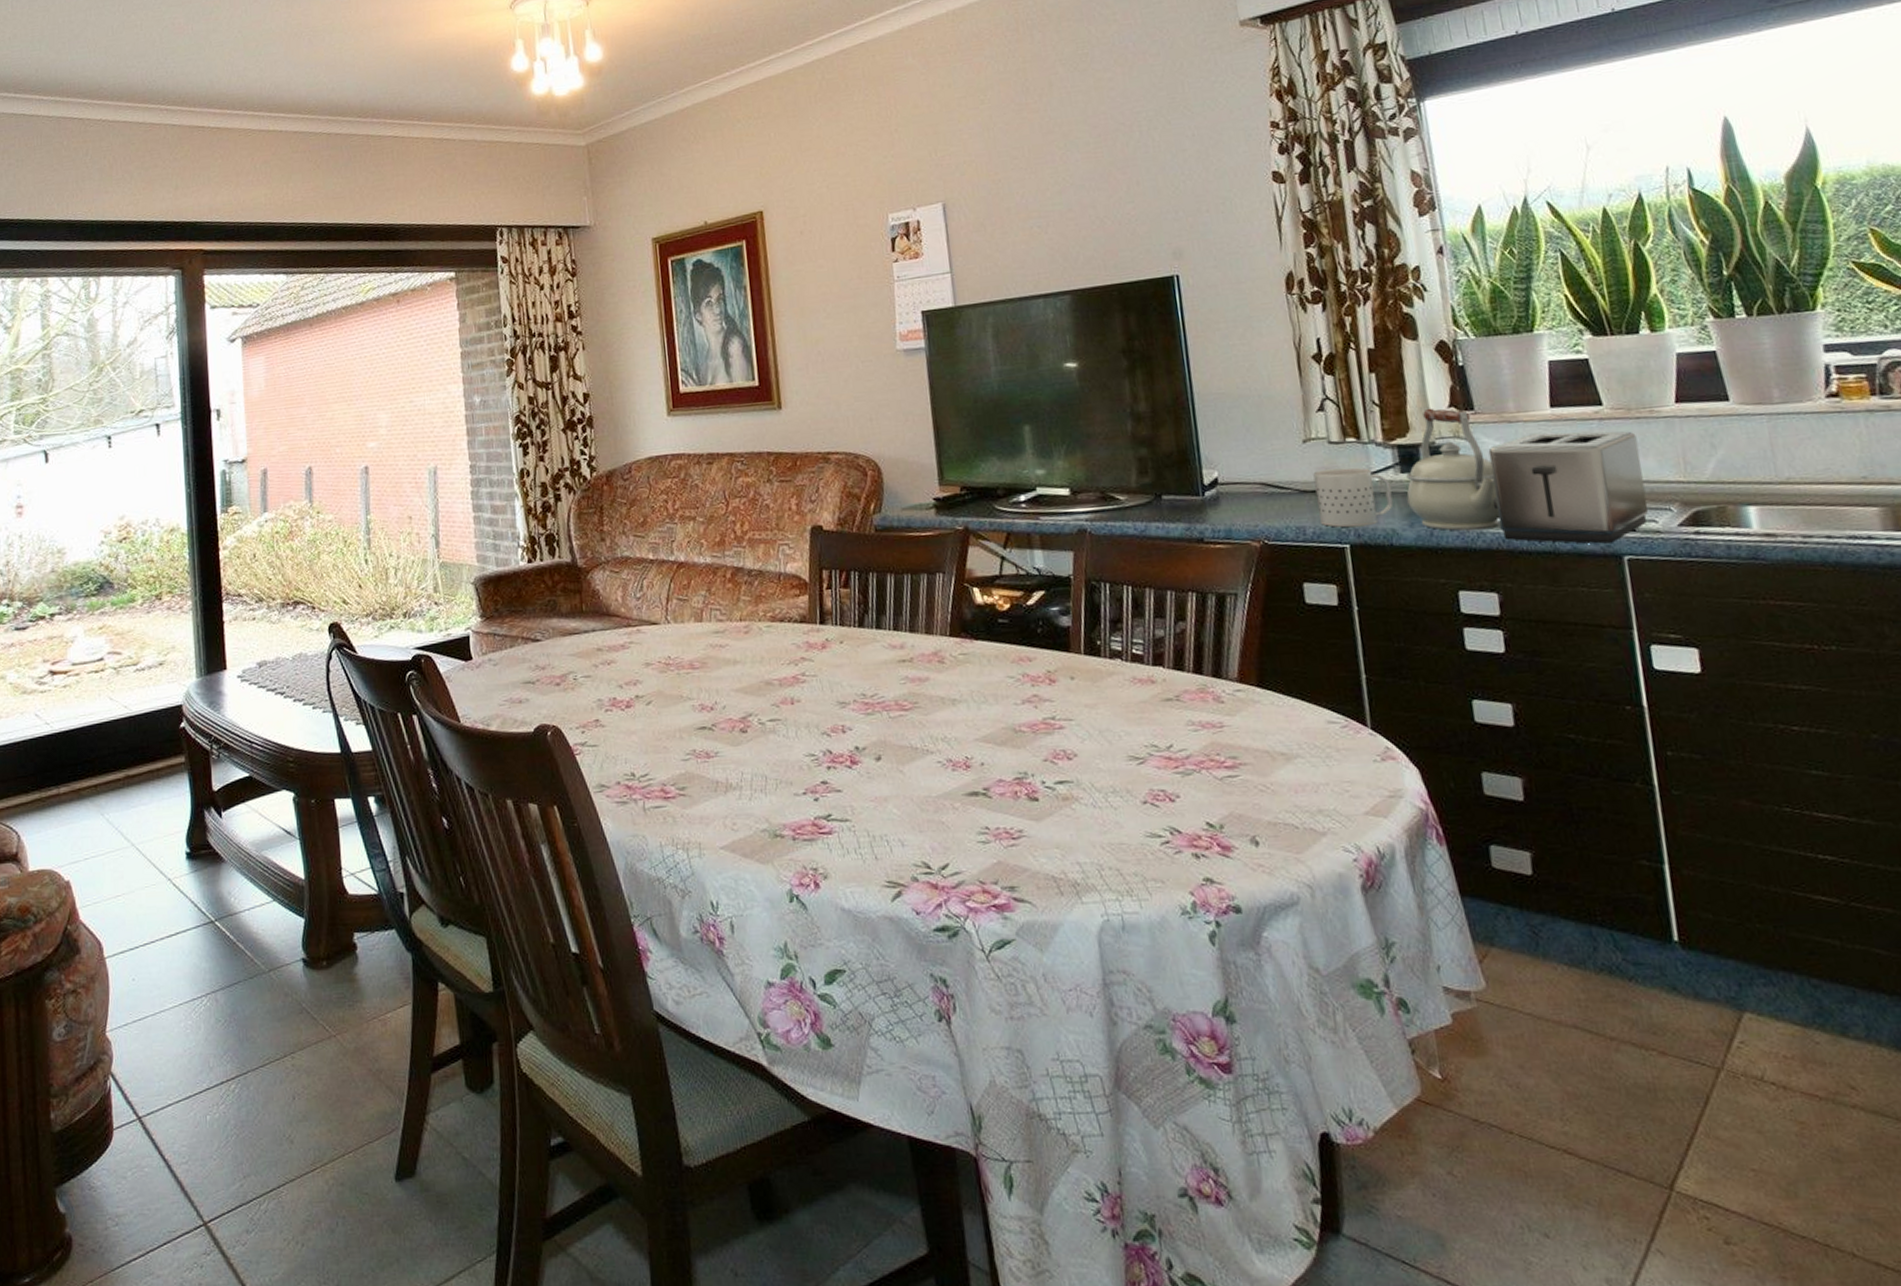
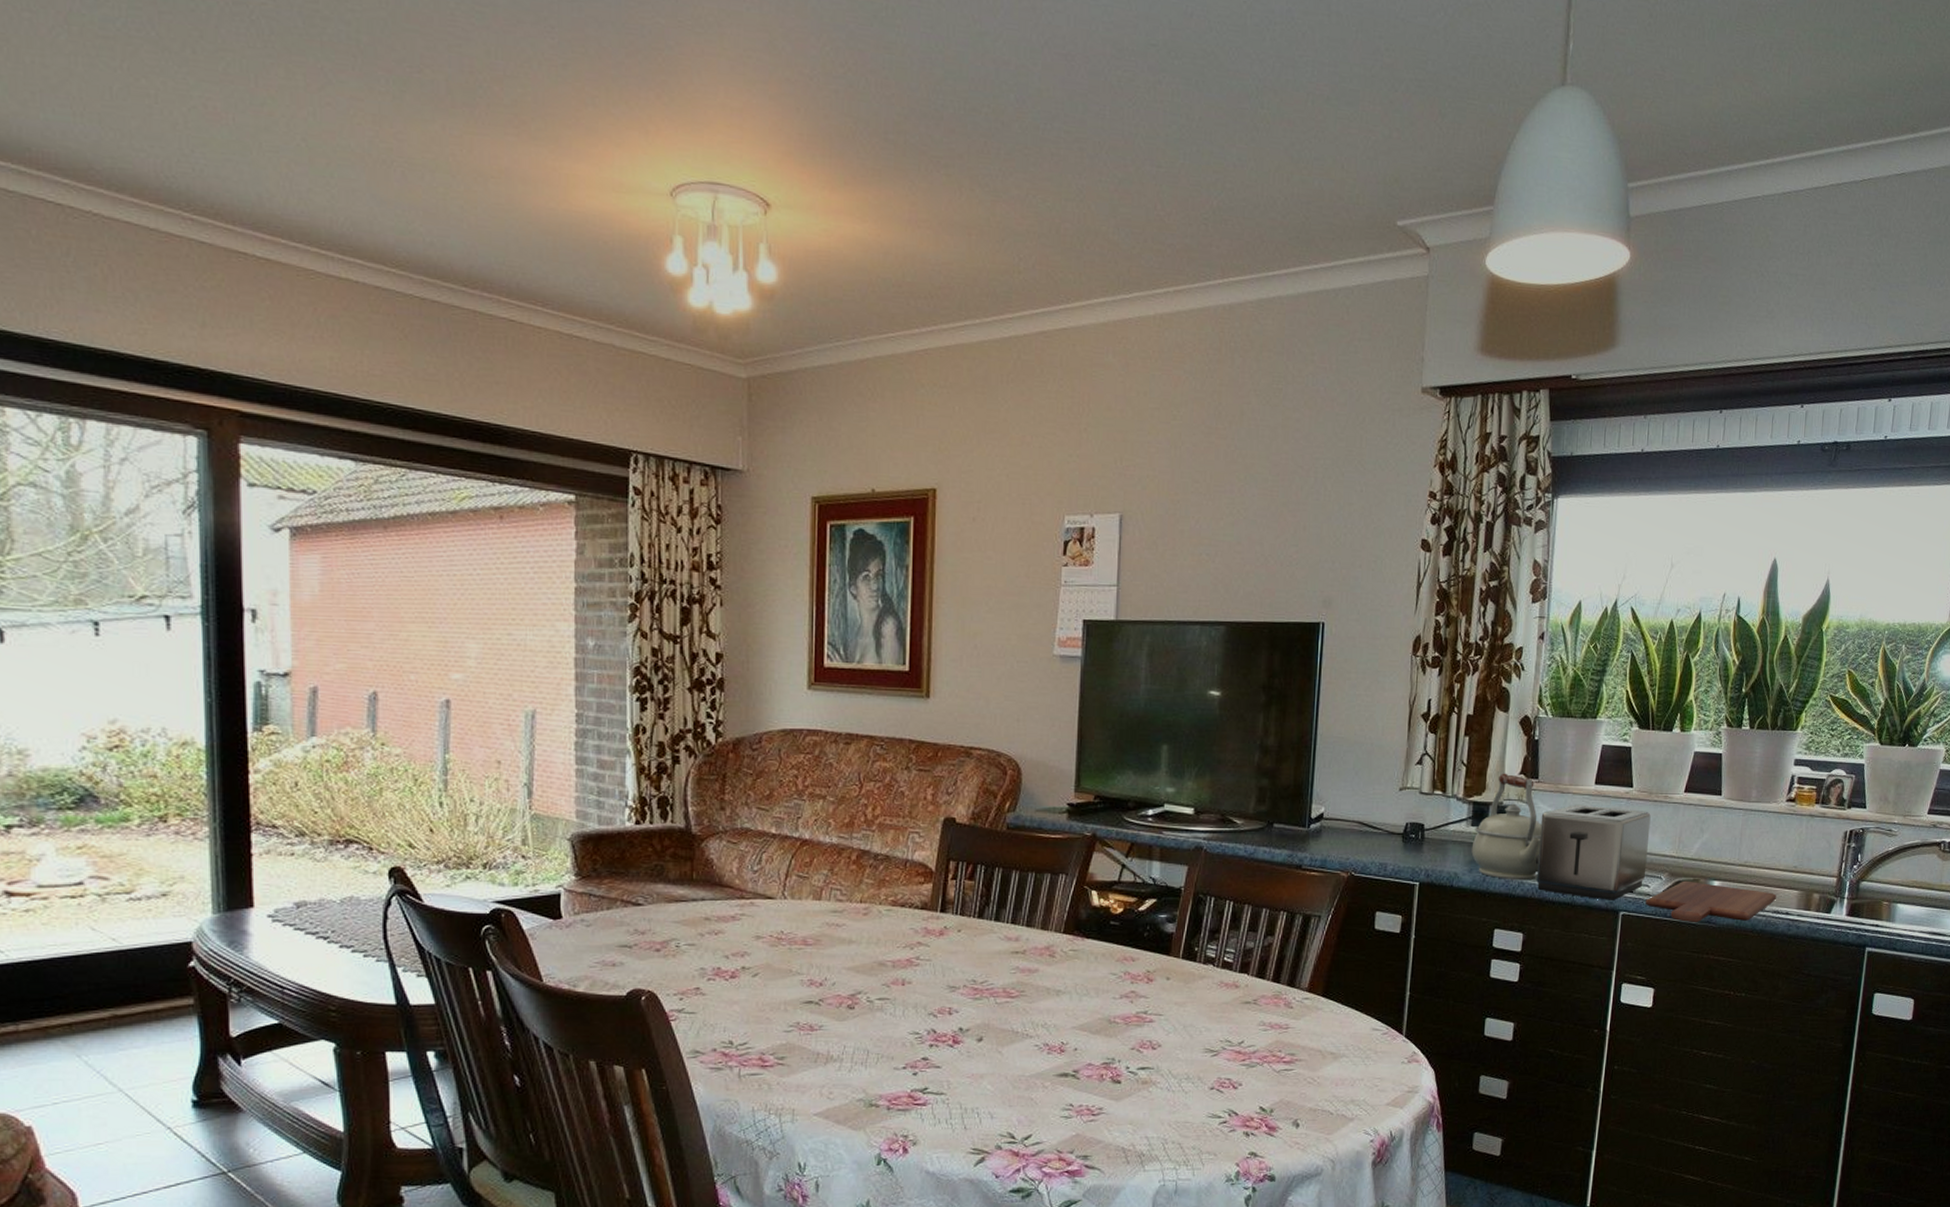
mug: present [1313,467,1394,528] -> none [1400,816,1461,868]
cutting board: none [1656,509,1848,562] -> present [1645,880,1776,923]

